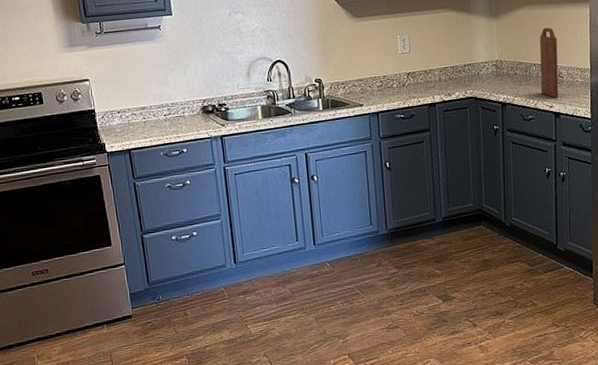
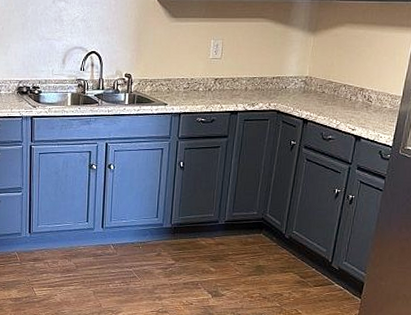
cutting board: present [539,27,559,98] -> none [345,48,374,121]

